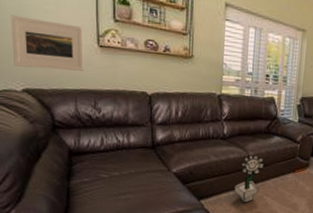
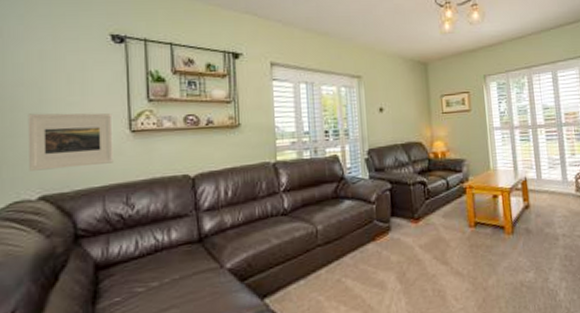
decorative plant: present [234,154,265,203] -> none [304,226,338,292]

